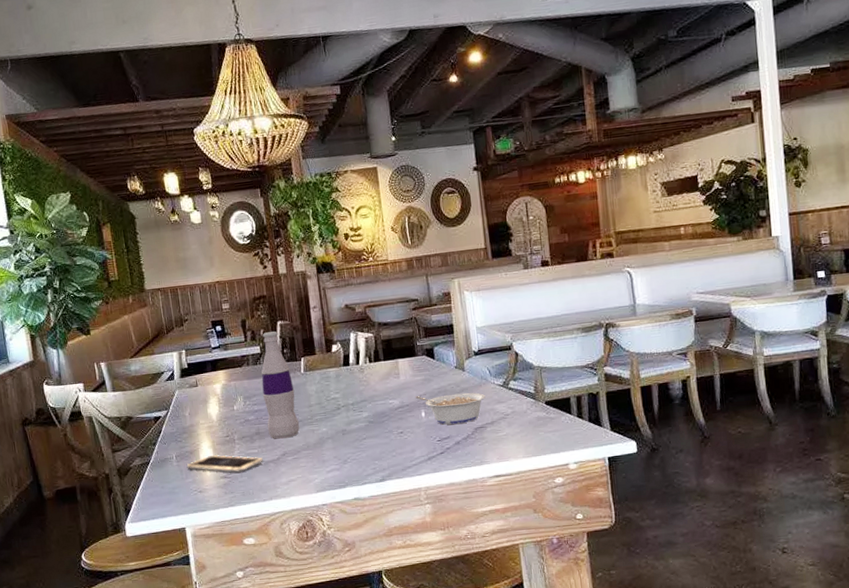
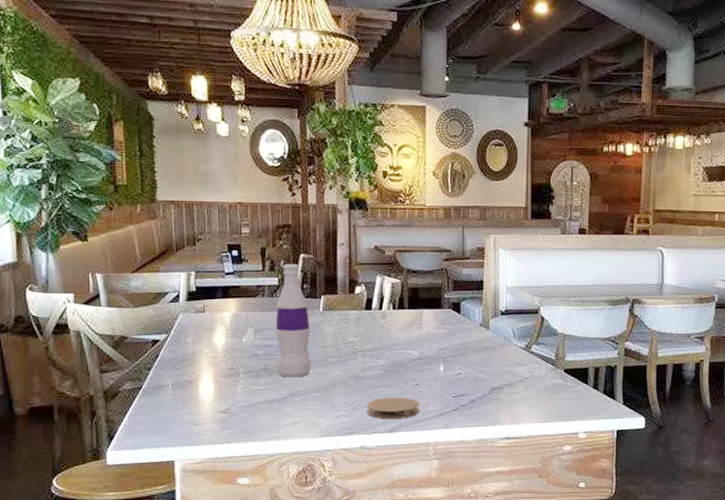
smartphone: present [186,454,263,473] -> none [183,387,268,408]
coaster: none [355,446,408,469] -> present [366,397,420,419]
legume: present [416,392,486,425] -> none [436,349,506,382]

